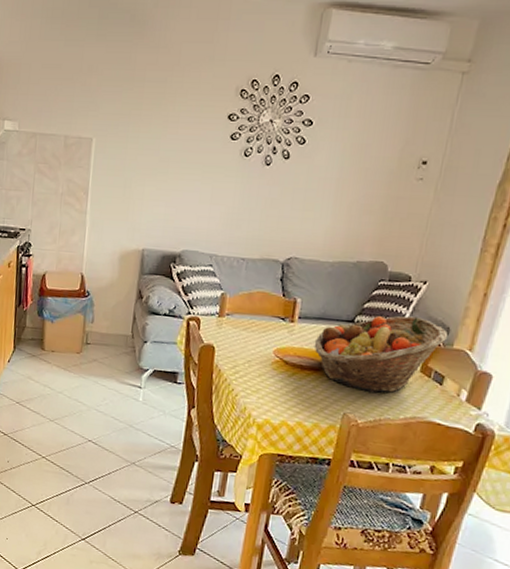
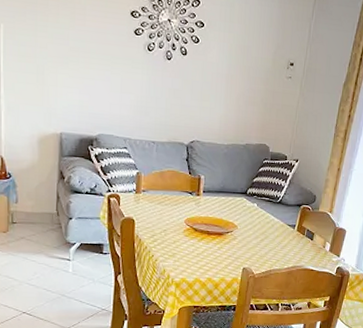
fruit basket: present [314,316,449,393] -> none [217,187,315,250]

